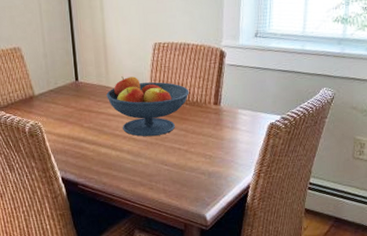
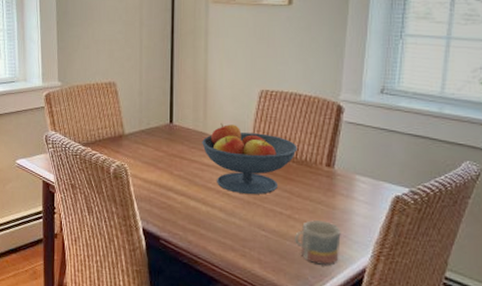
mug: none [192,151,229,187] -> present [295,220,341,265]

